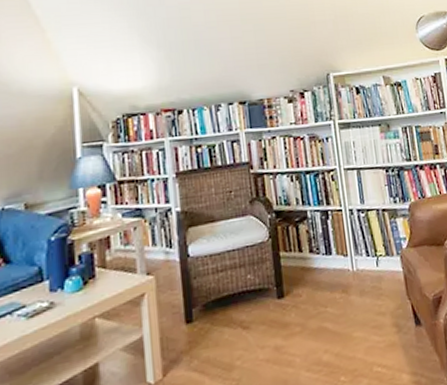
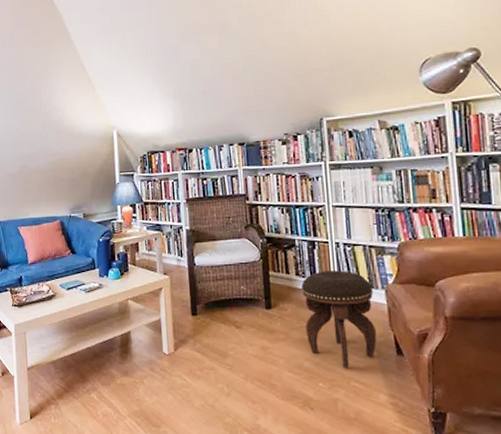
footstool: none [316,240,396,353] -> present [301,270,377,369]

